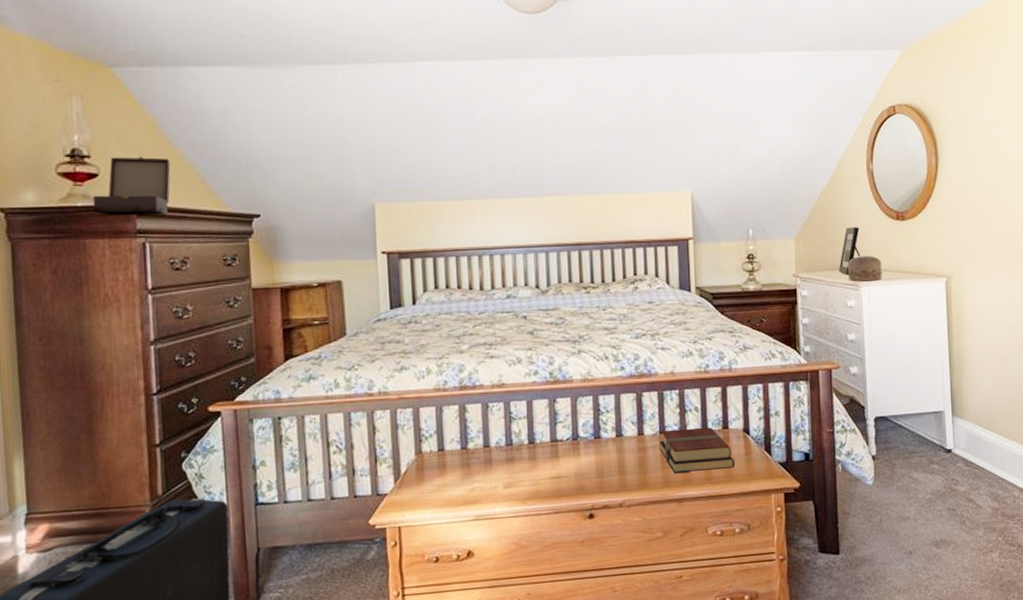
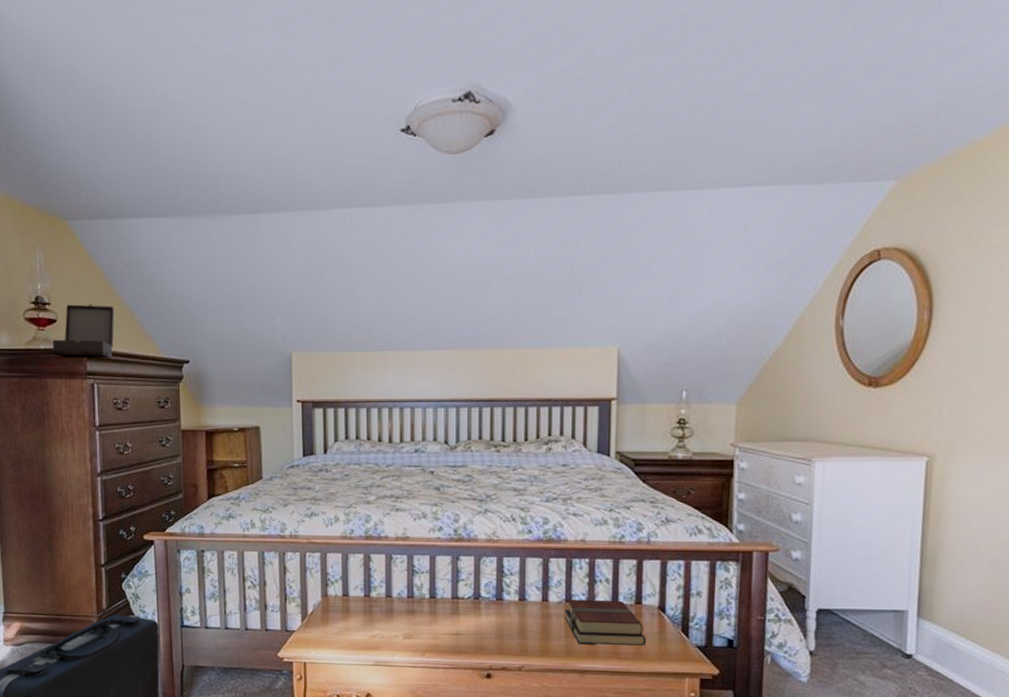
picture frame: present [838,227,861,276] -> none [787,393,819,449]
decorative box: present [847,256,882,282] -> none [799,427,844,456]

